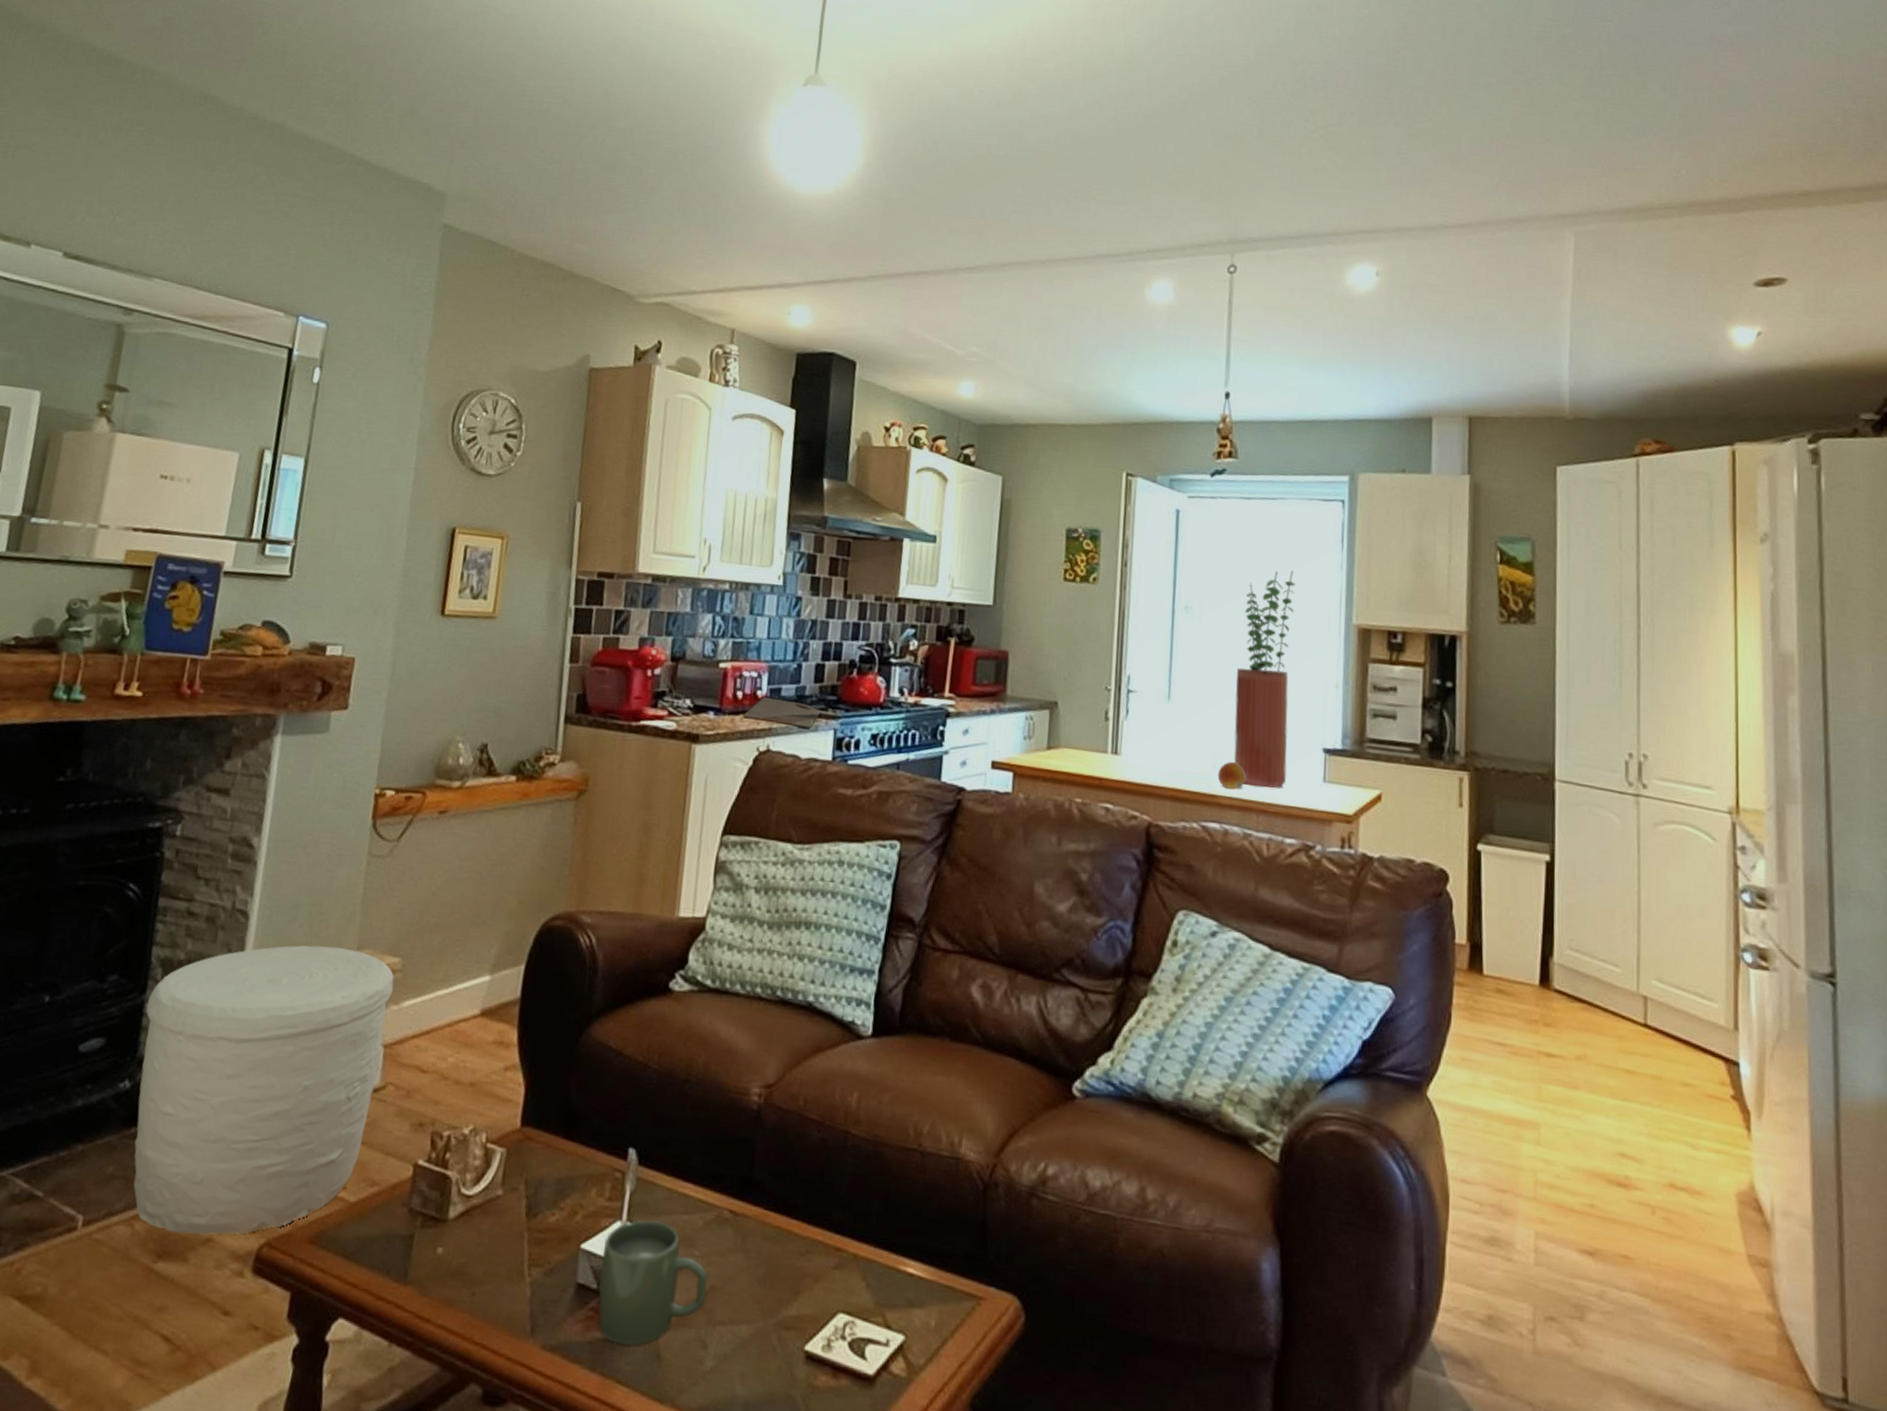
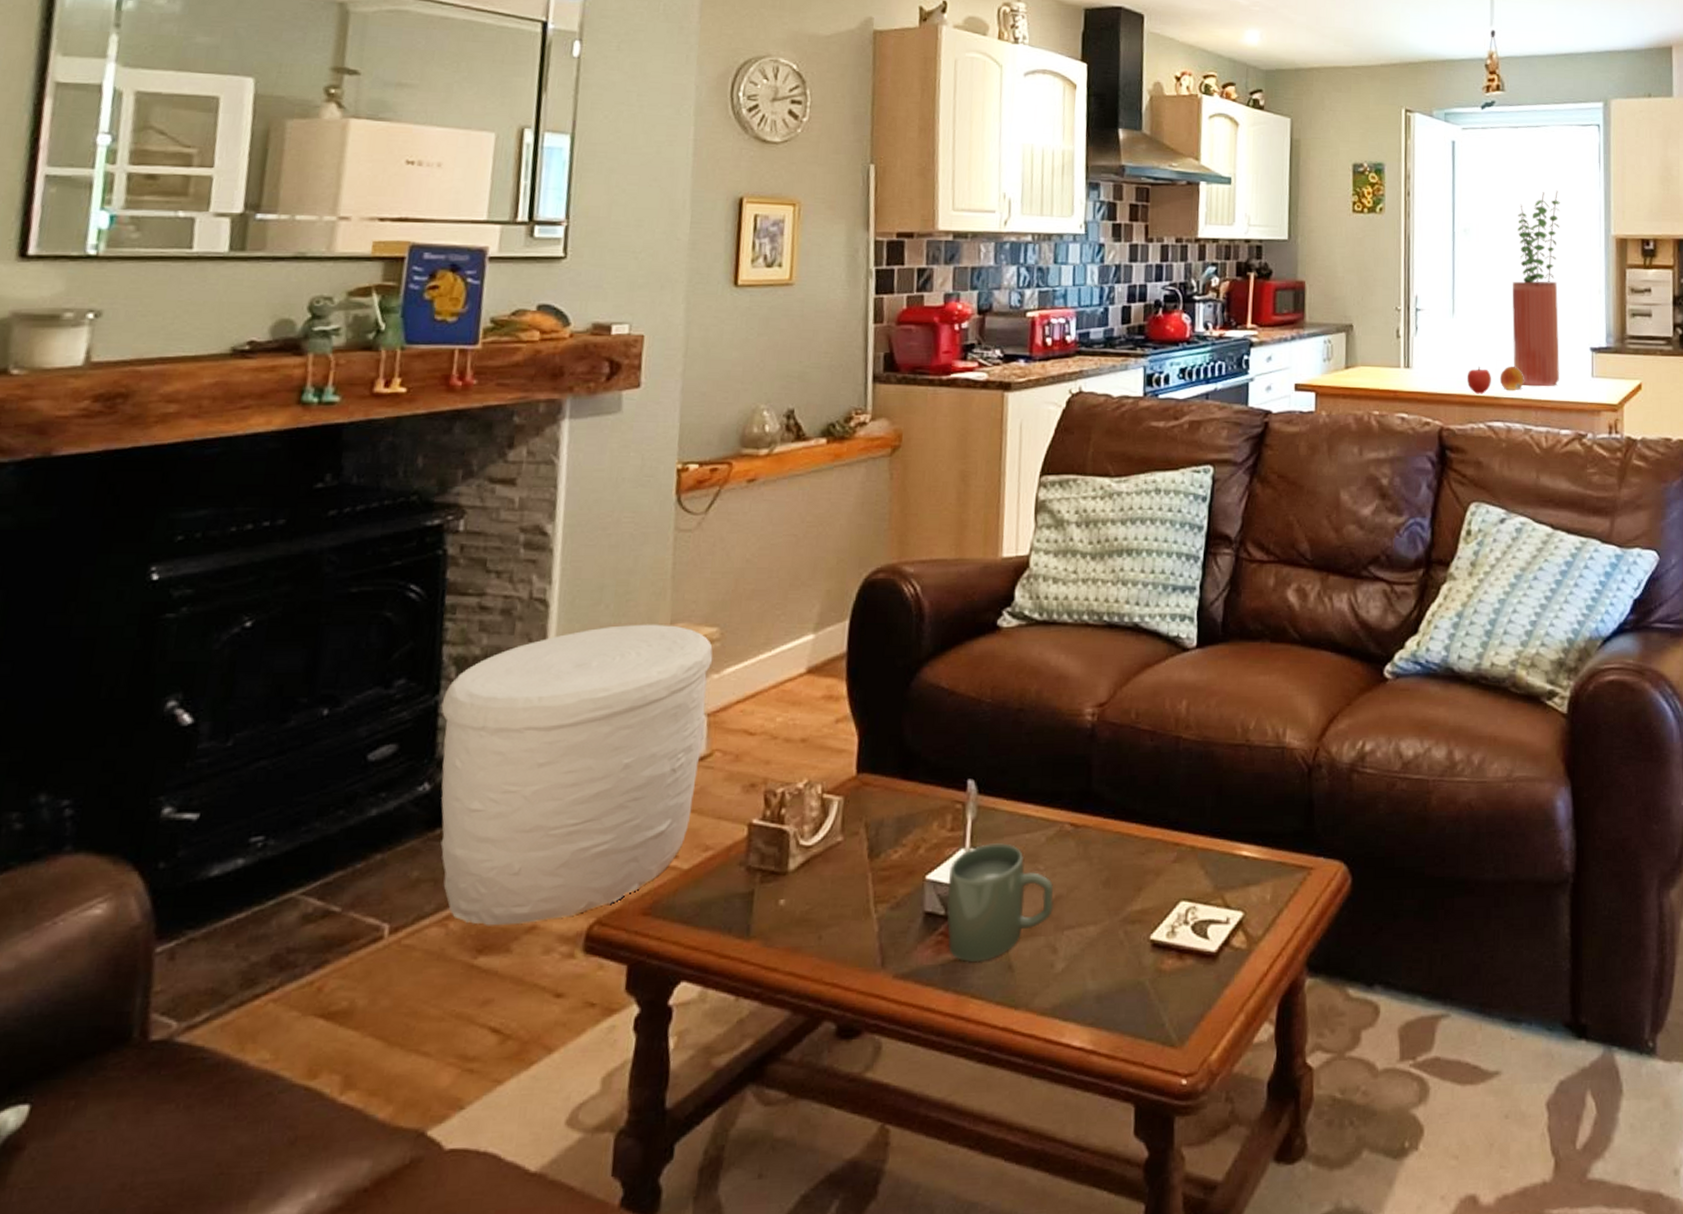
cutting board: present [742,697,821,730] -> none [1053,342,1130,369]
fruit: none [1180,758,1208,790] -> present [1466,366,1491,394]

